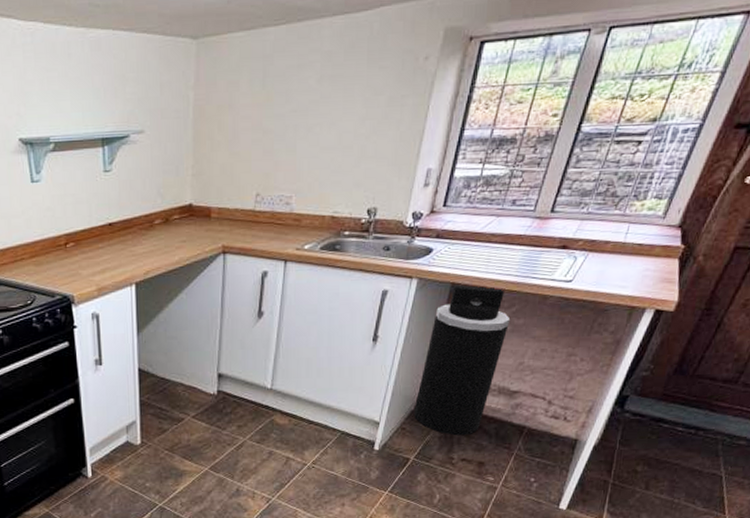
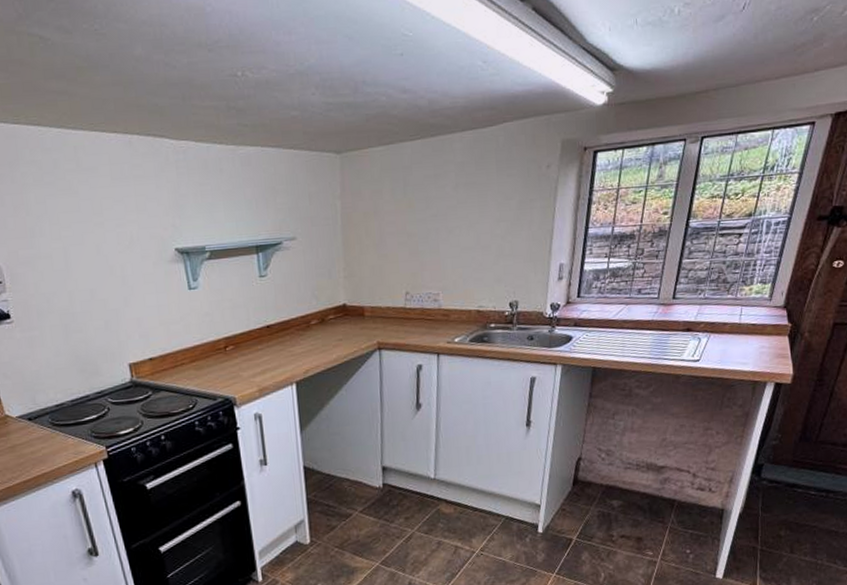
trash can: present [413,284,511,436] -> none [571,368,650,514]

